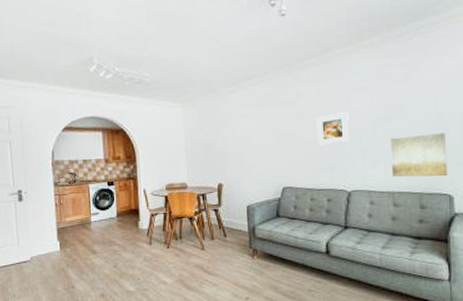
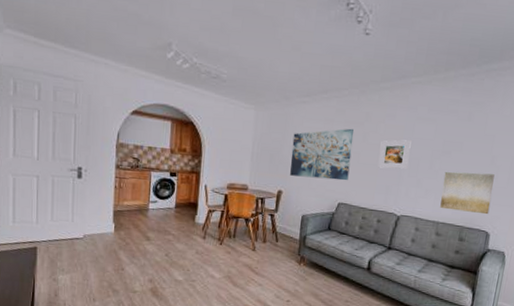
wall art: none [225,109,289,167] -> present [290,128,354,181]

